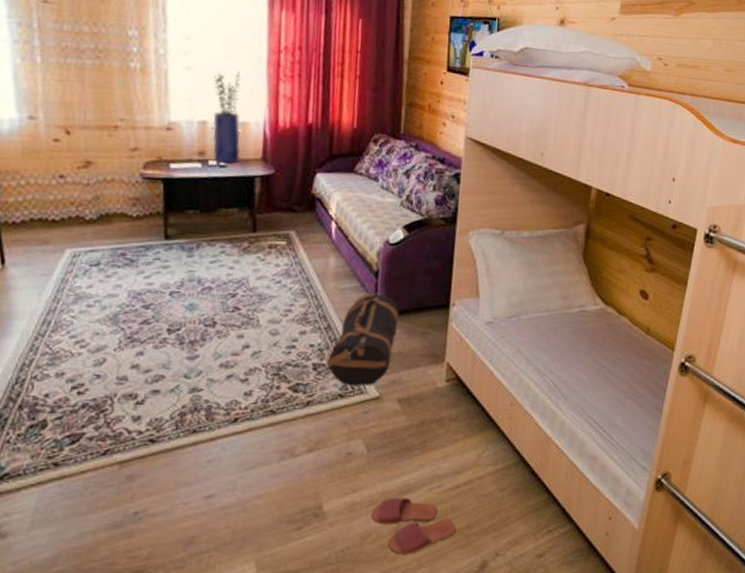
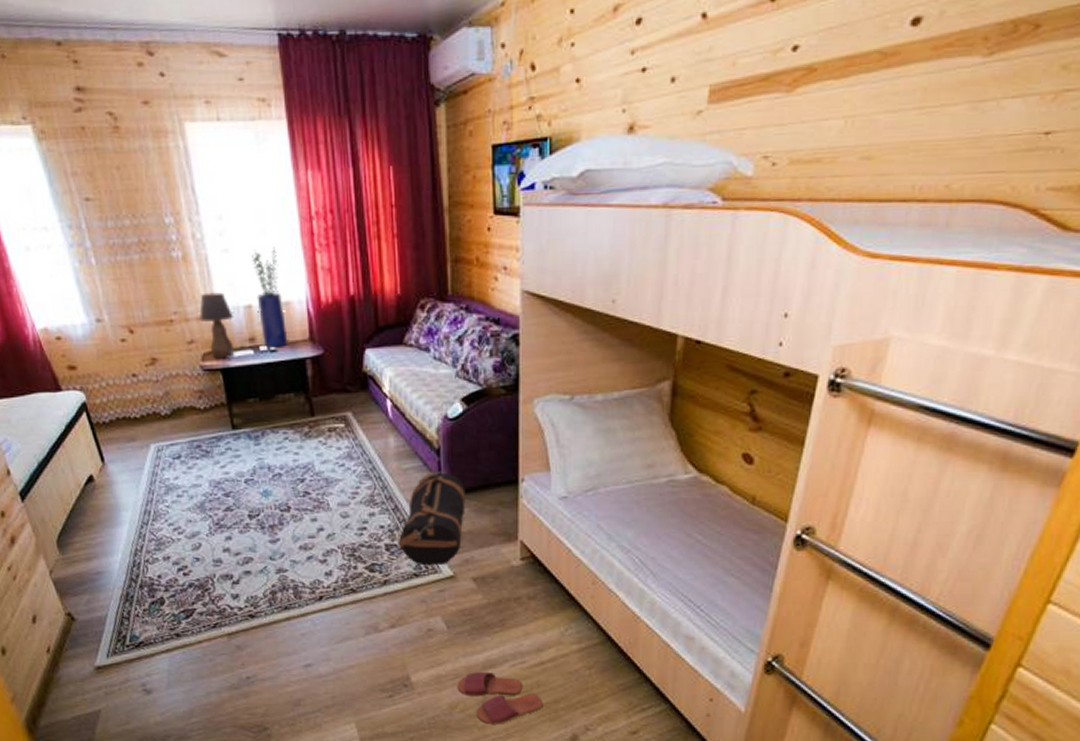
table lamp: none [147,104,187,169] -> present [198,292,235,359]

